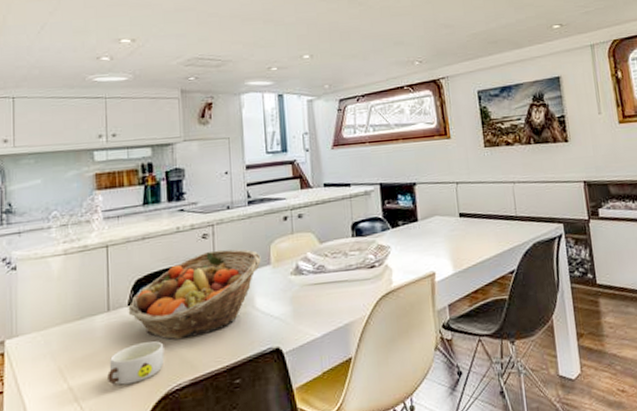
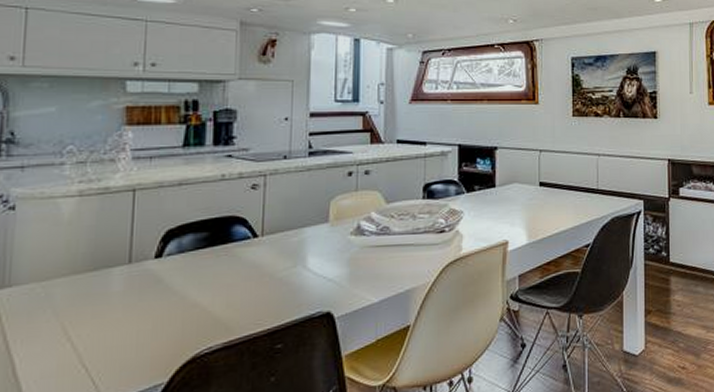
bowl: present [107,341,165,385] -> none [122,299,195,347]
fruit basket: present [128,249,261,340] -> none [154,202,318,299]

